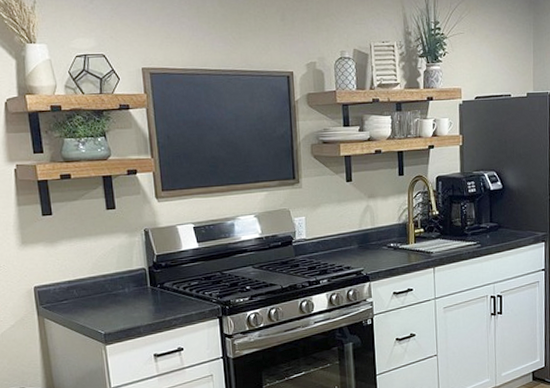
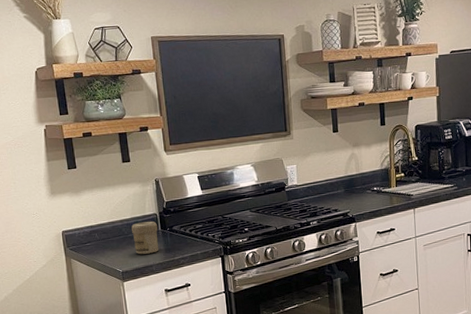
jar: none [116,276,148,314] -> present [131,221,159,255]

